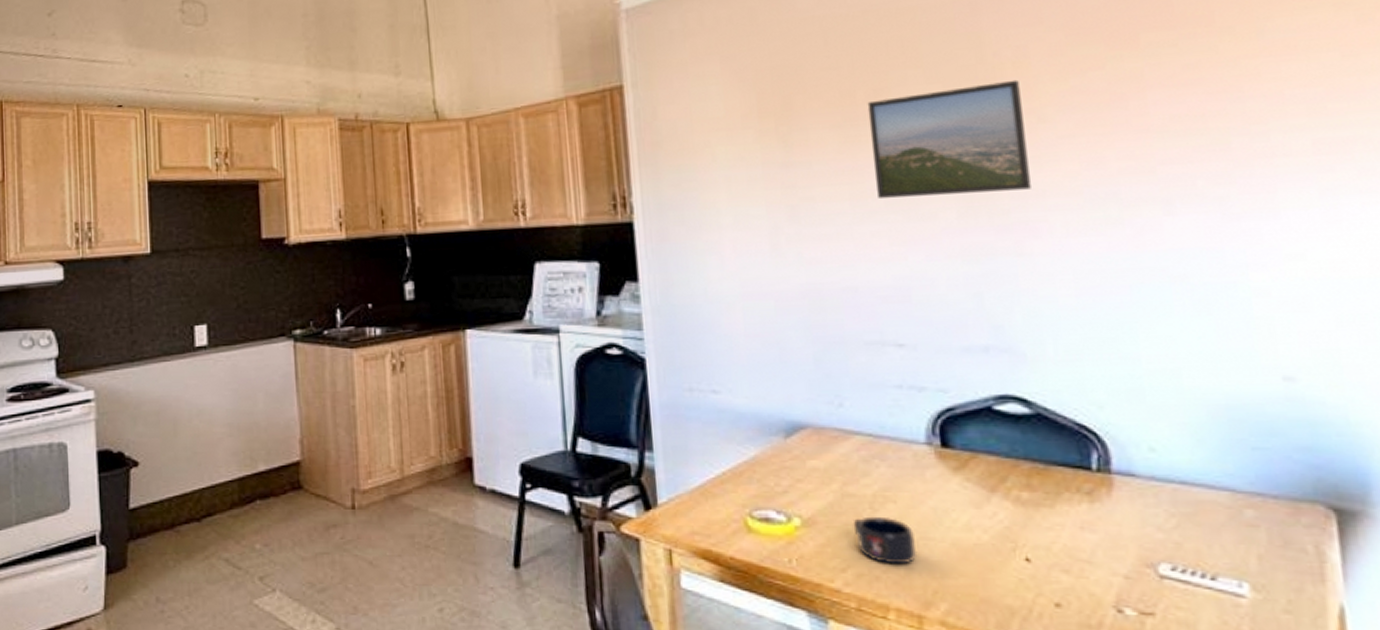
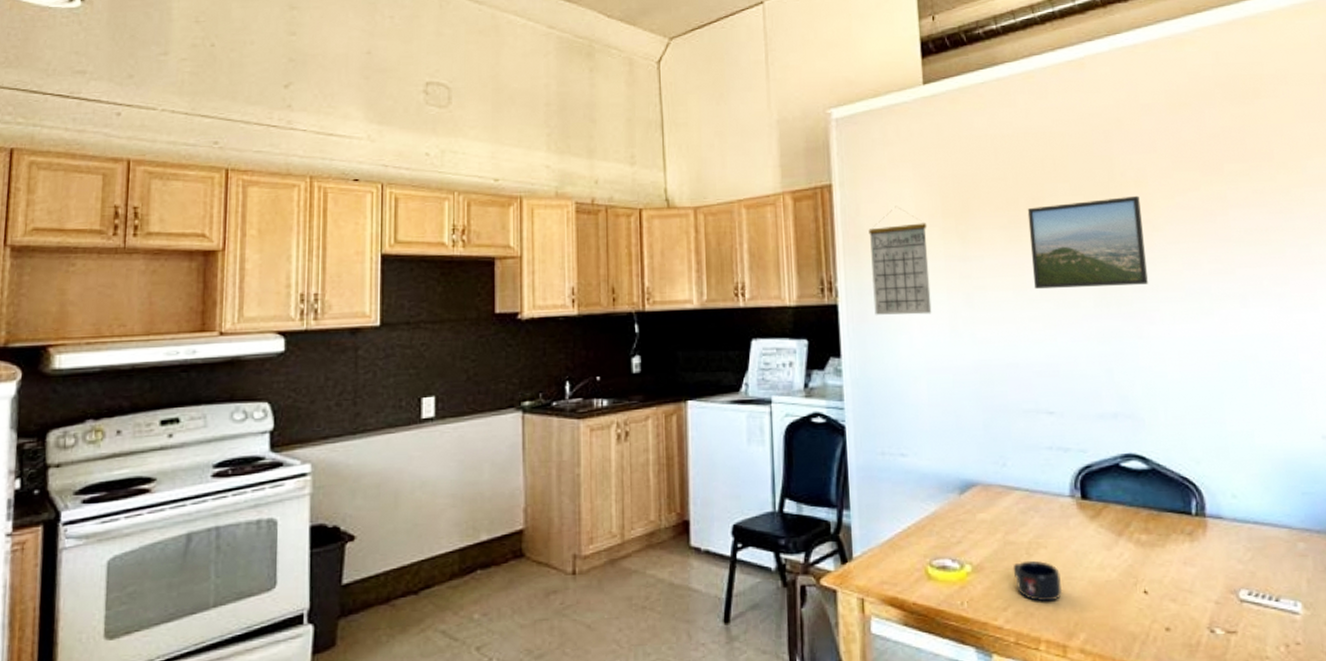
calendar: none [668,108,747,233] -> present [868,207,932,315]

